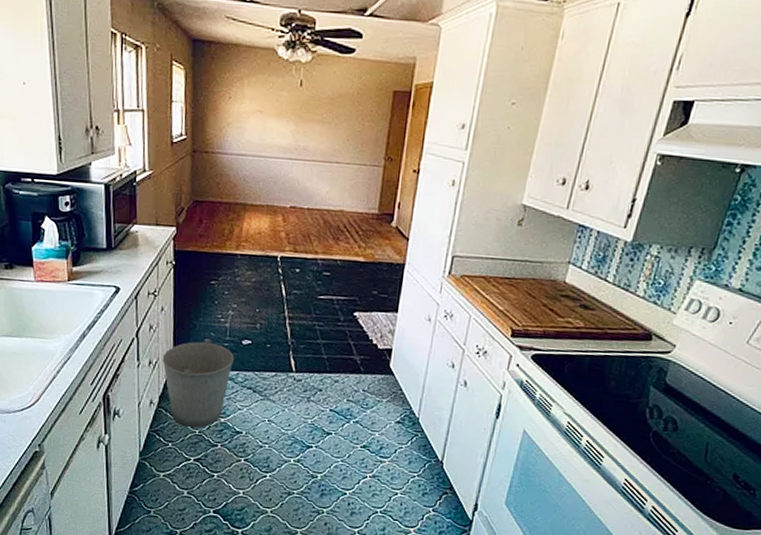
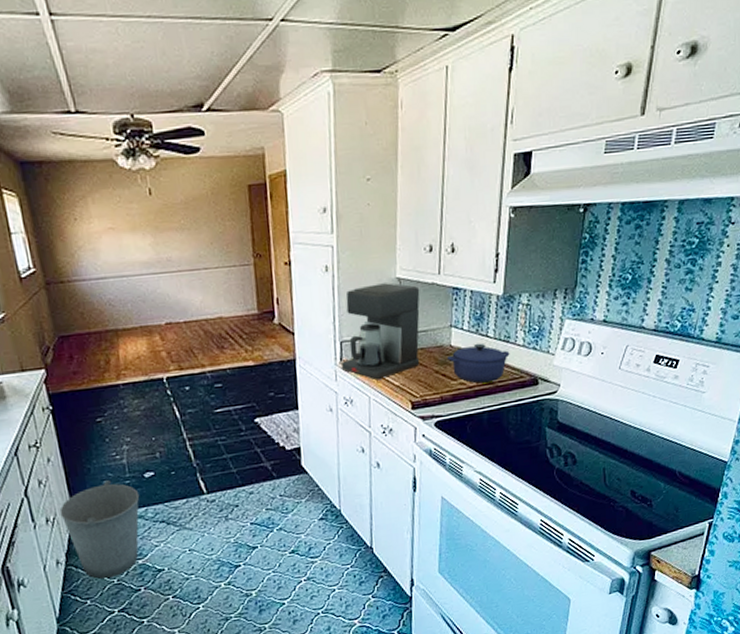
coffee maker: none [448,206,544,300] -> present [341,283,420,379]
cooking pot: none [559,285,627,327] -> present [448,343,510,384]

